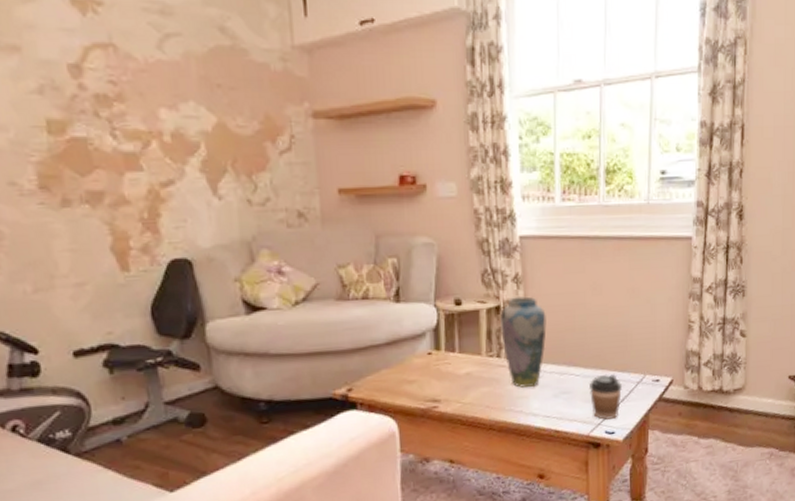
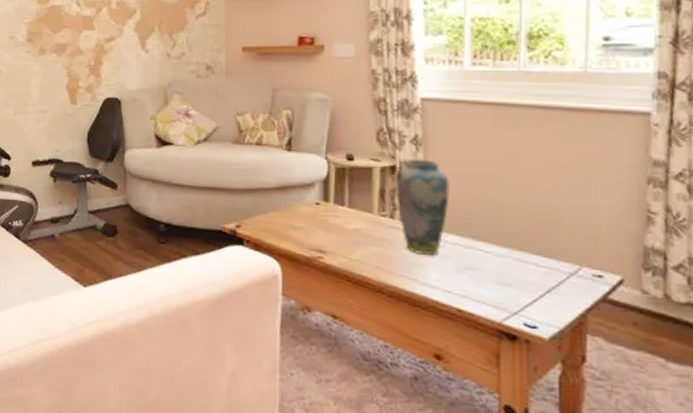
coffee cup: present [588,373,622,421] -> none [502,256,548,312]

